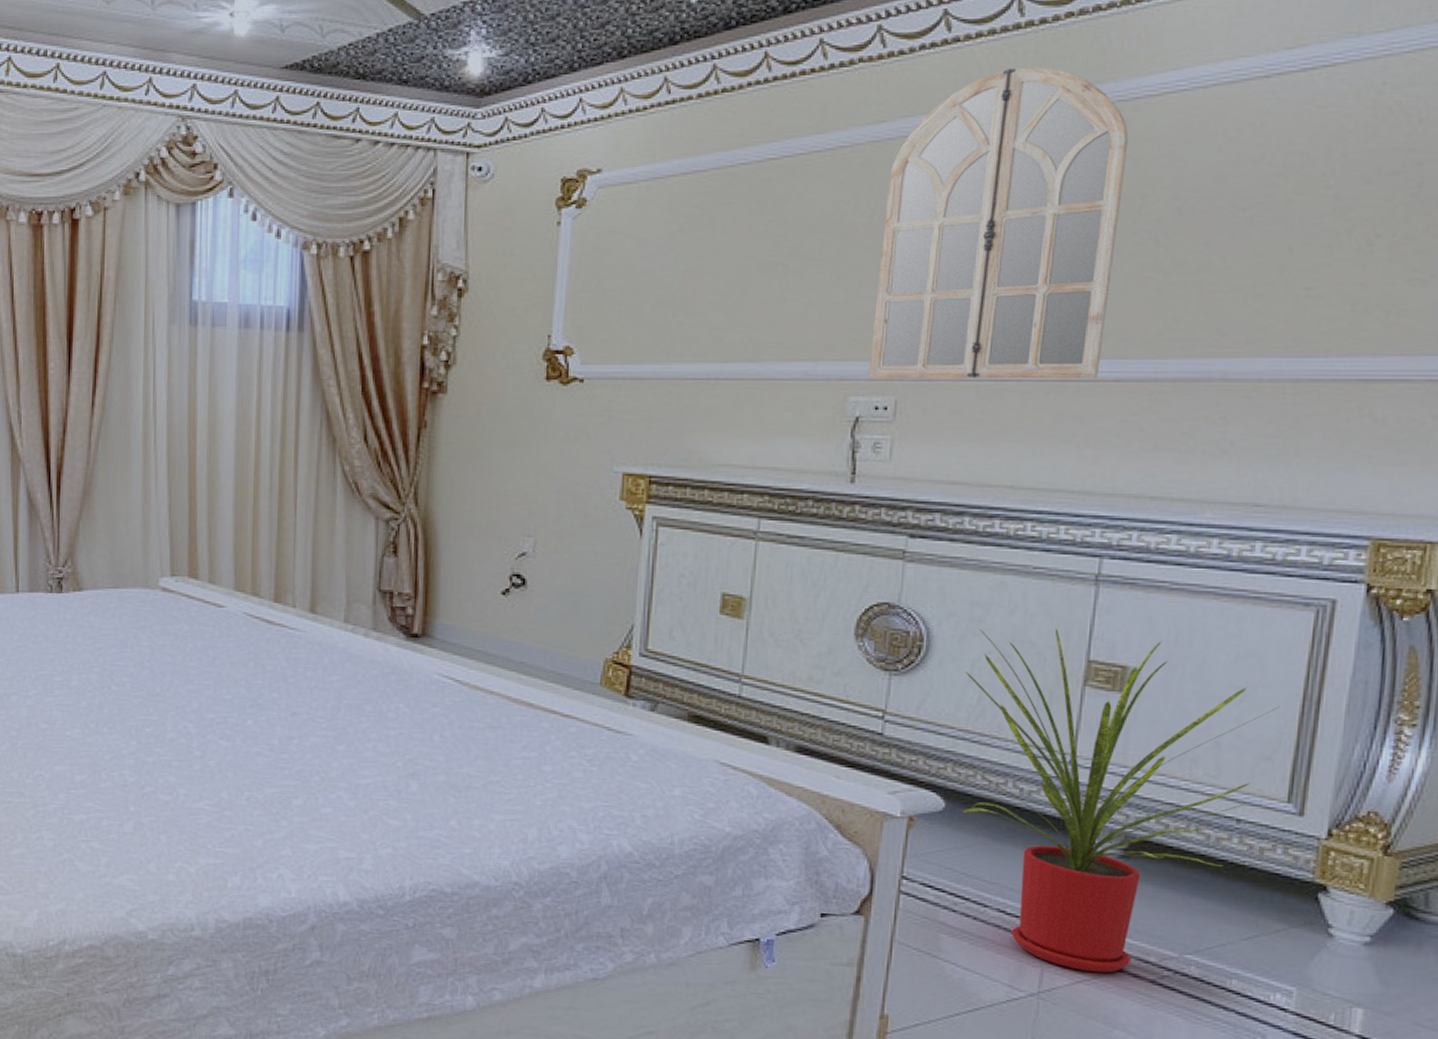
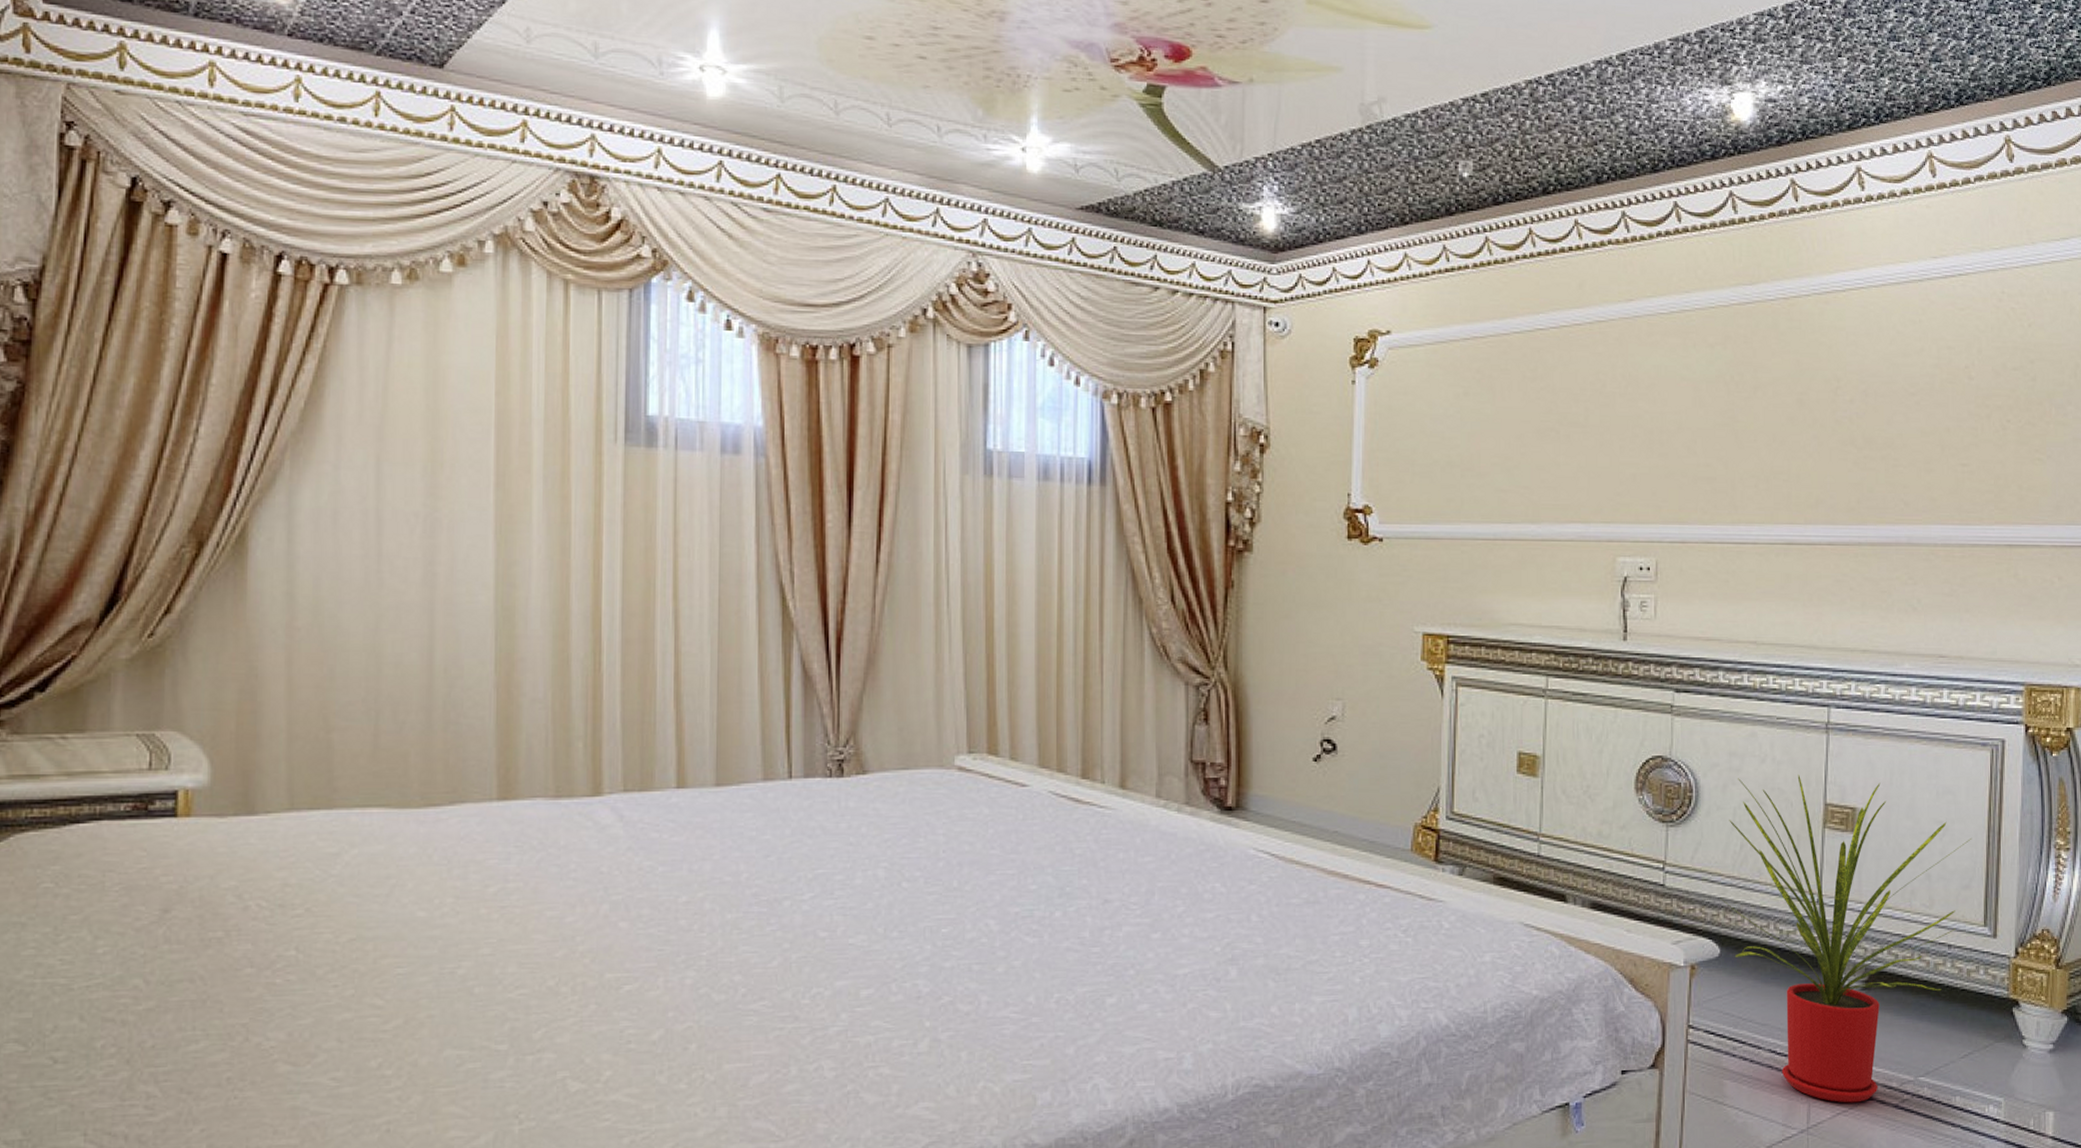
home mirror: present [868,67,1129,379] -> none [1632,258,1824,542]

